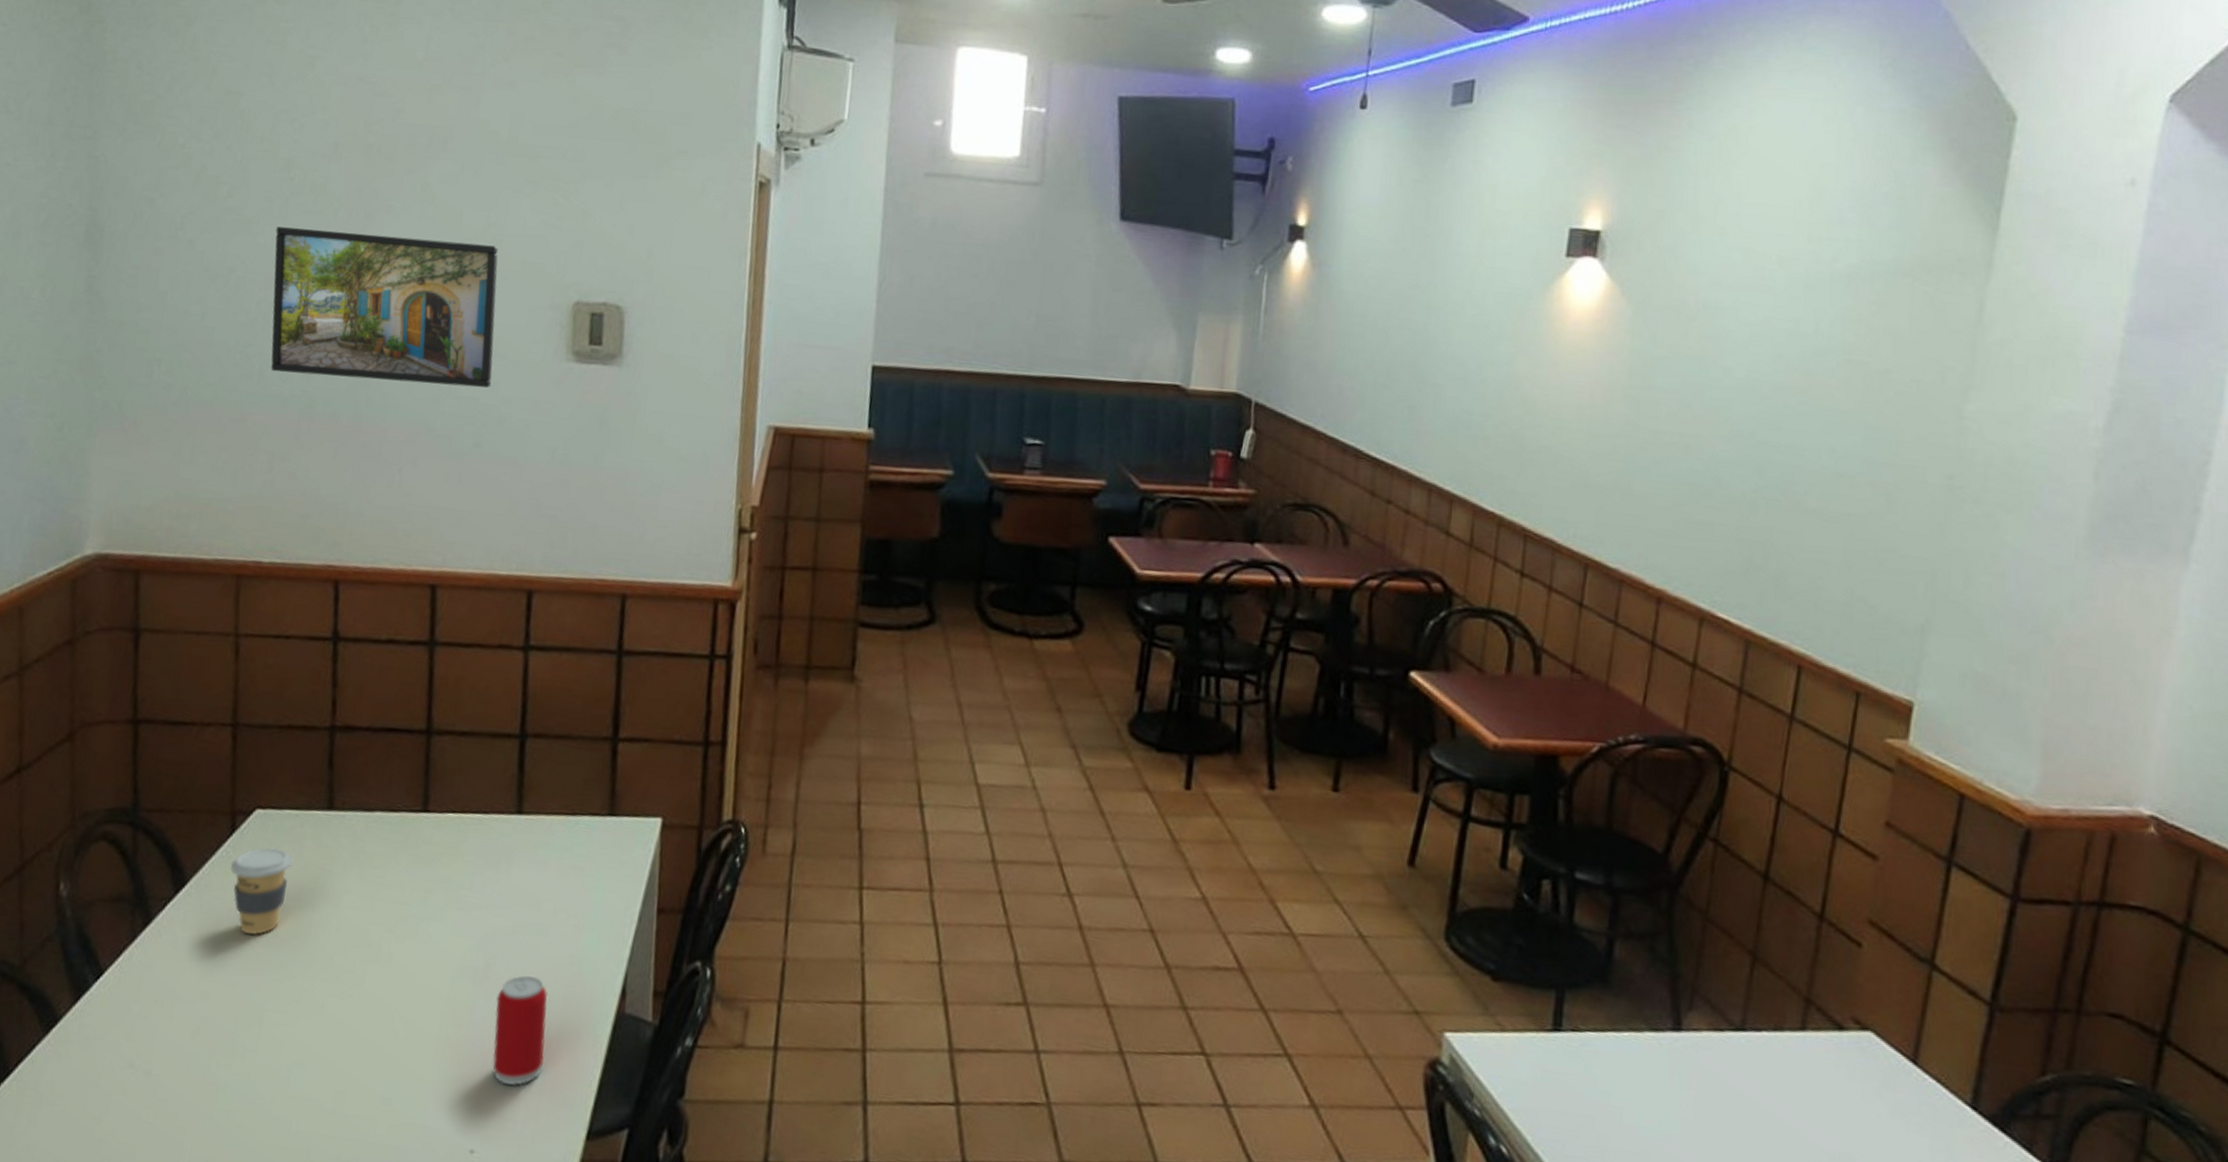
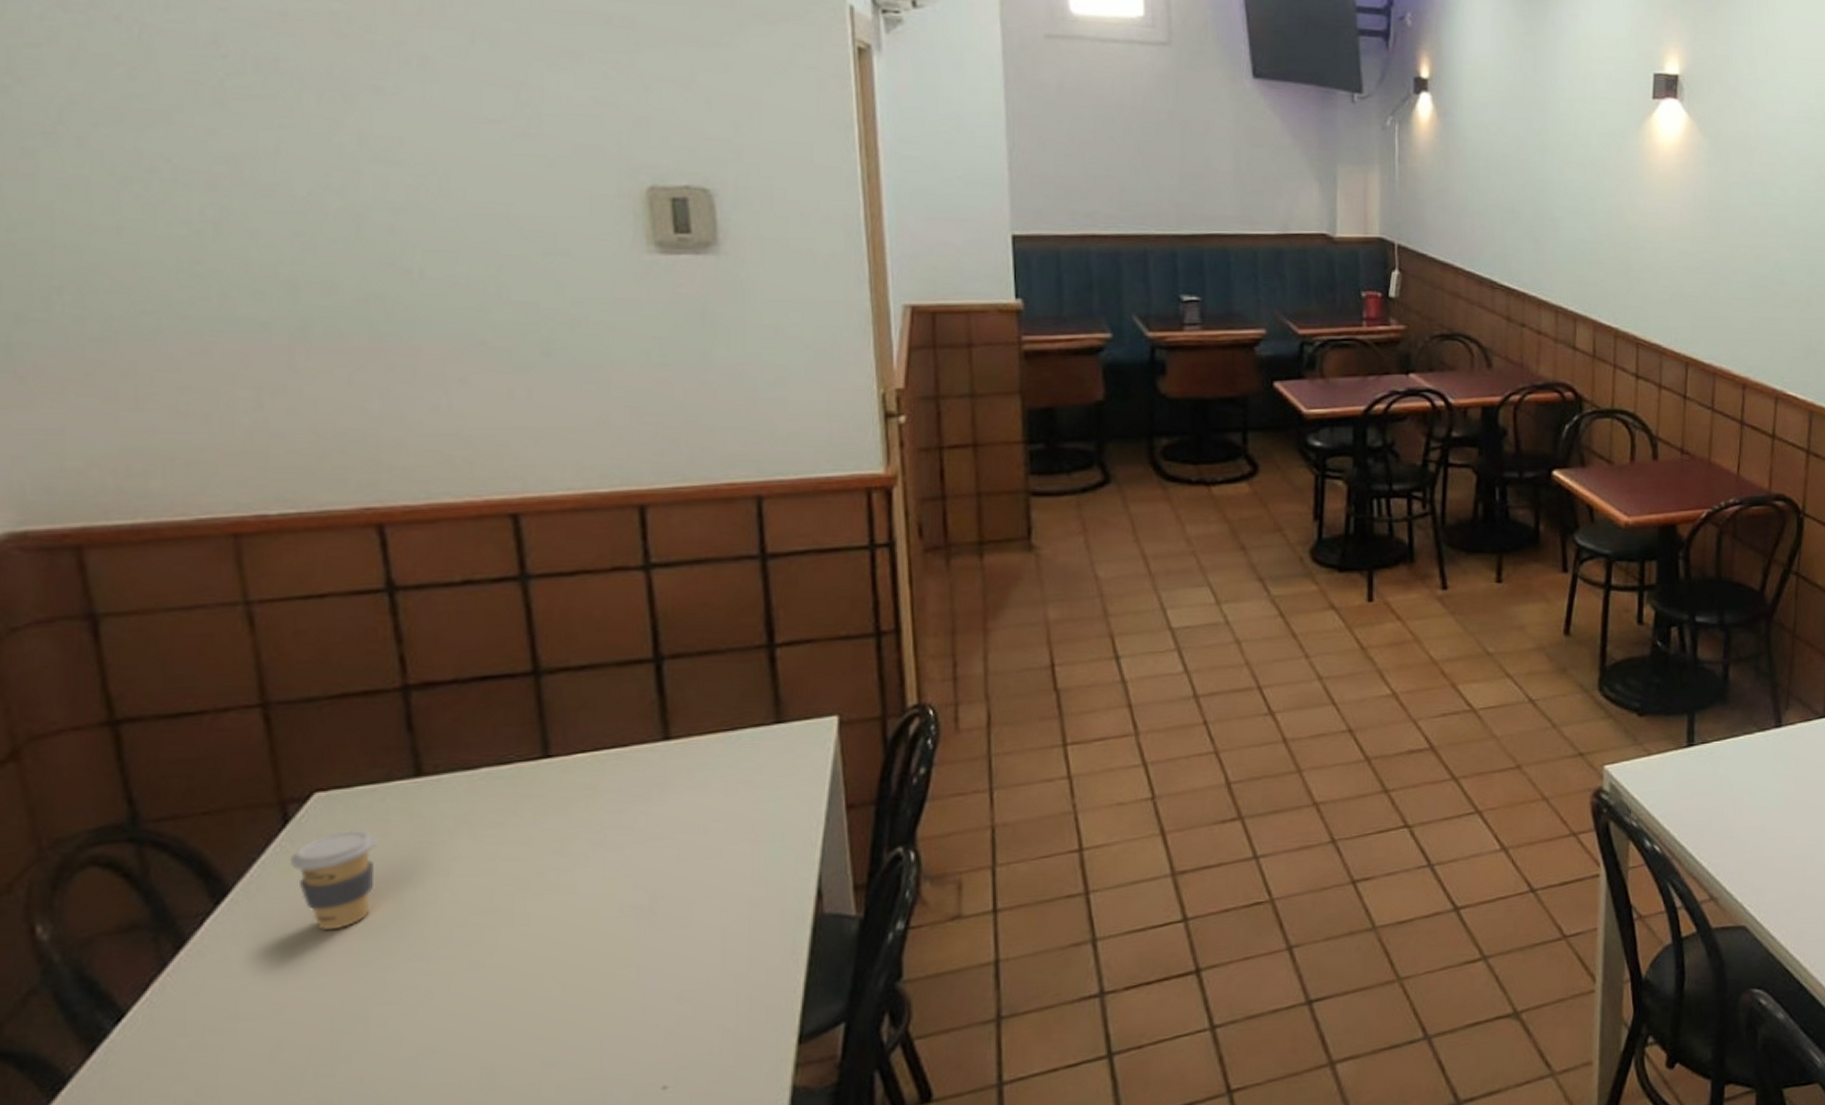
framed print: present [271,227,498,388] -> none [211,115,554,291]
beverage can: present [492,975,548,1086] -> none [669,900,736,1013]

